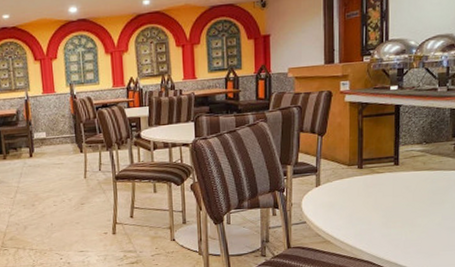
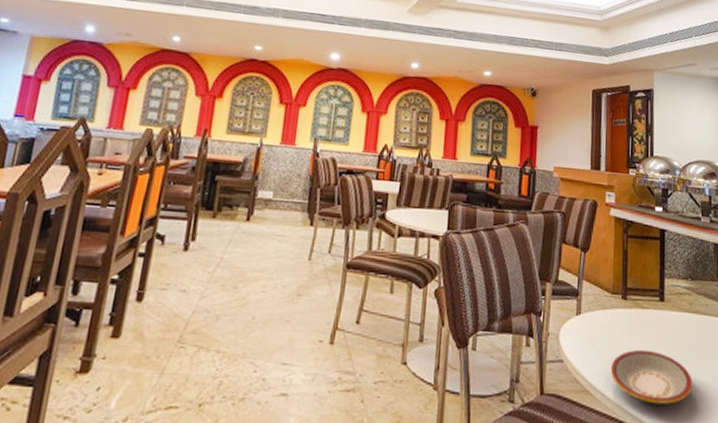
plate: none [348,204,425,244] -> present [610,349,693,404]

